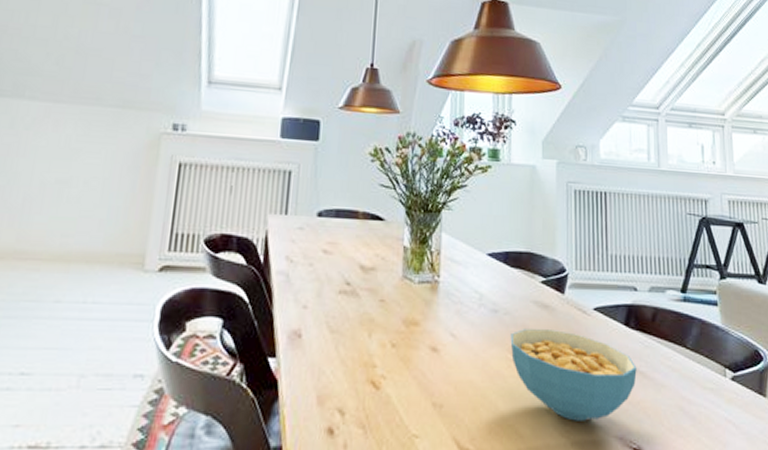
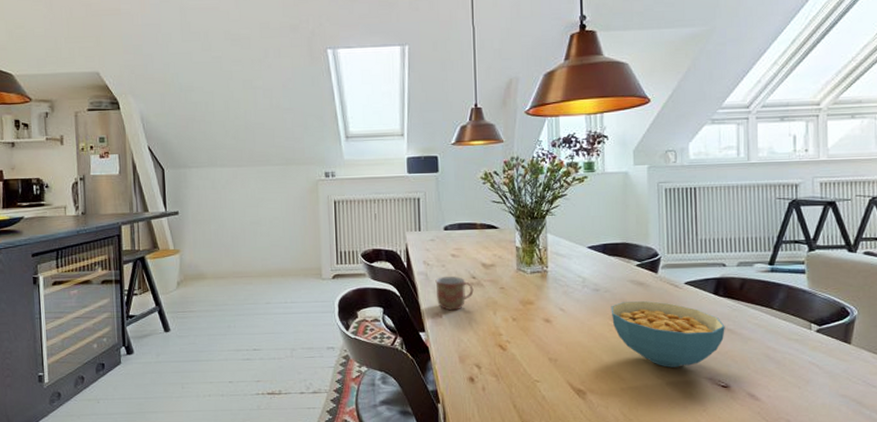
mug: none [297,280,347,329] -> present [435,277,474,311]

